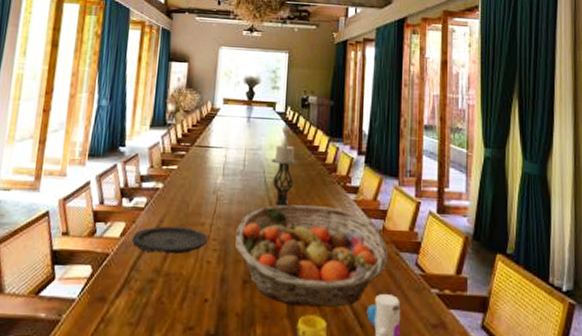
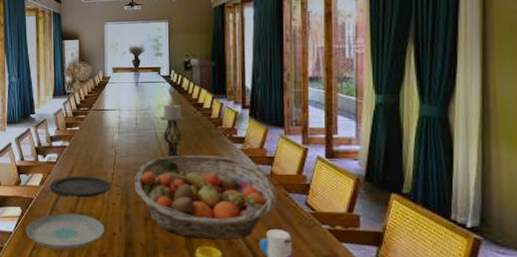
plate: none [93,274,195,322] -> present [25,213,105,250]

